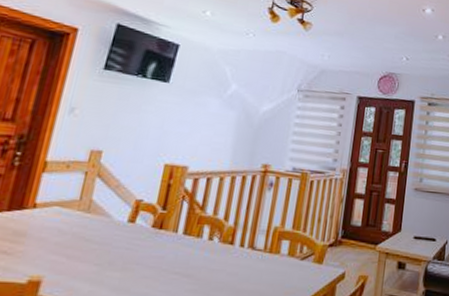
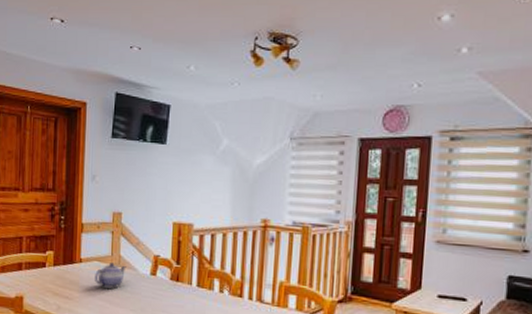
teapot: none [50,208,98,239] -> present [95,262,127,289]

